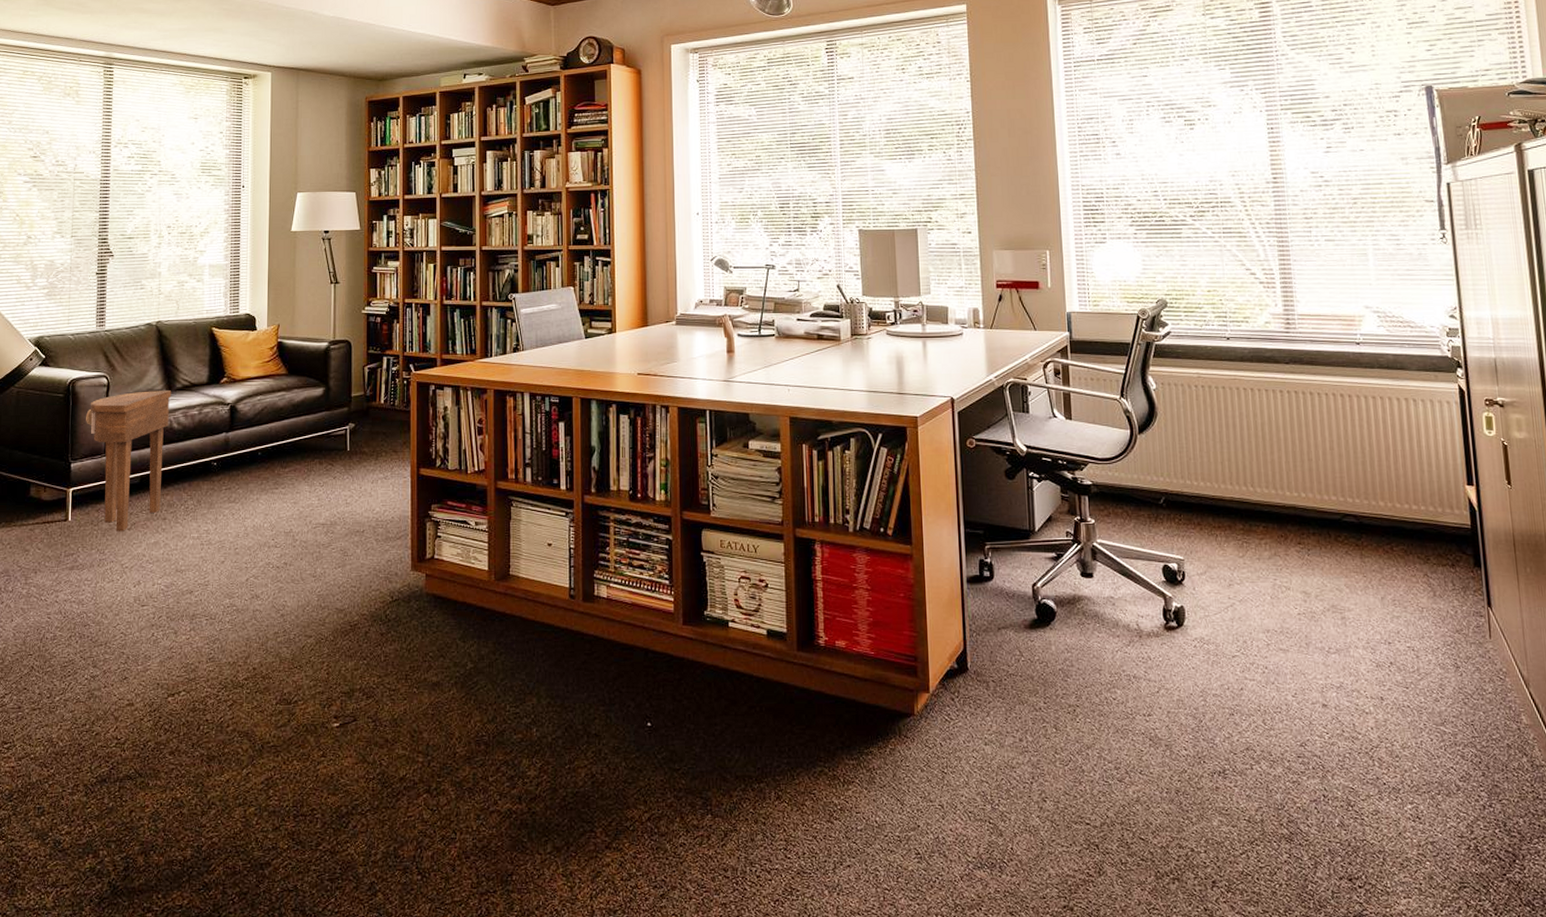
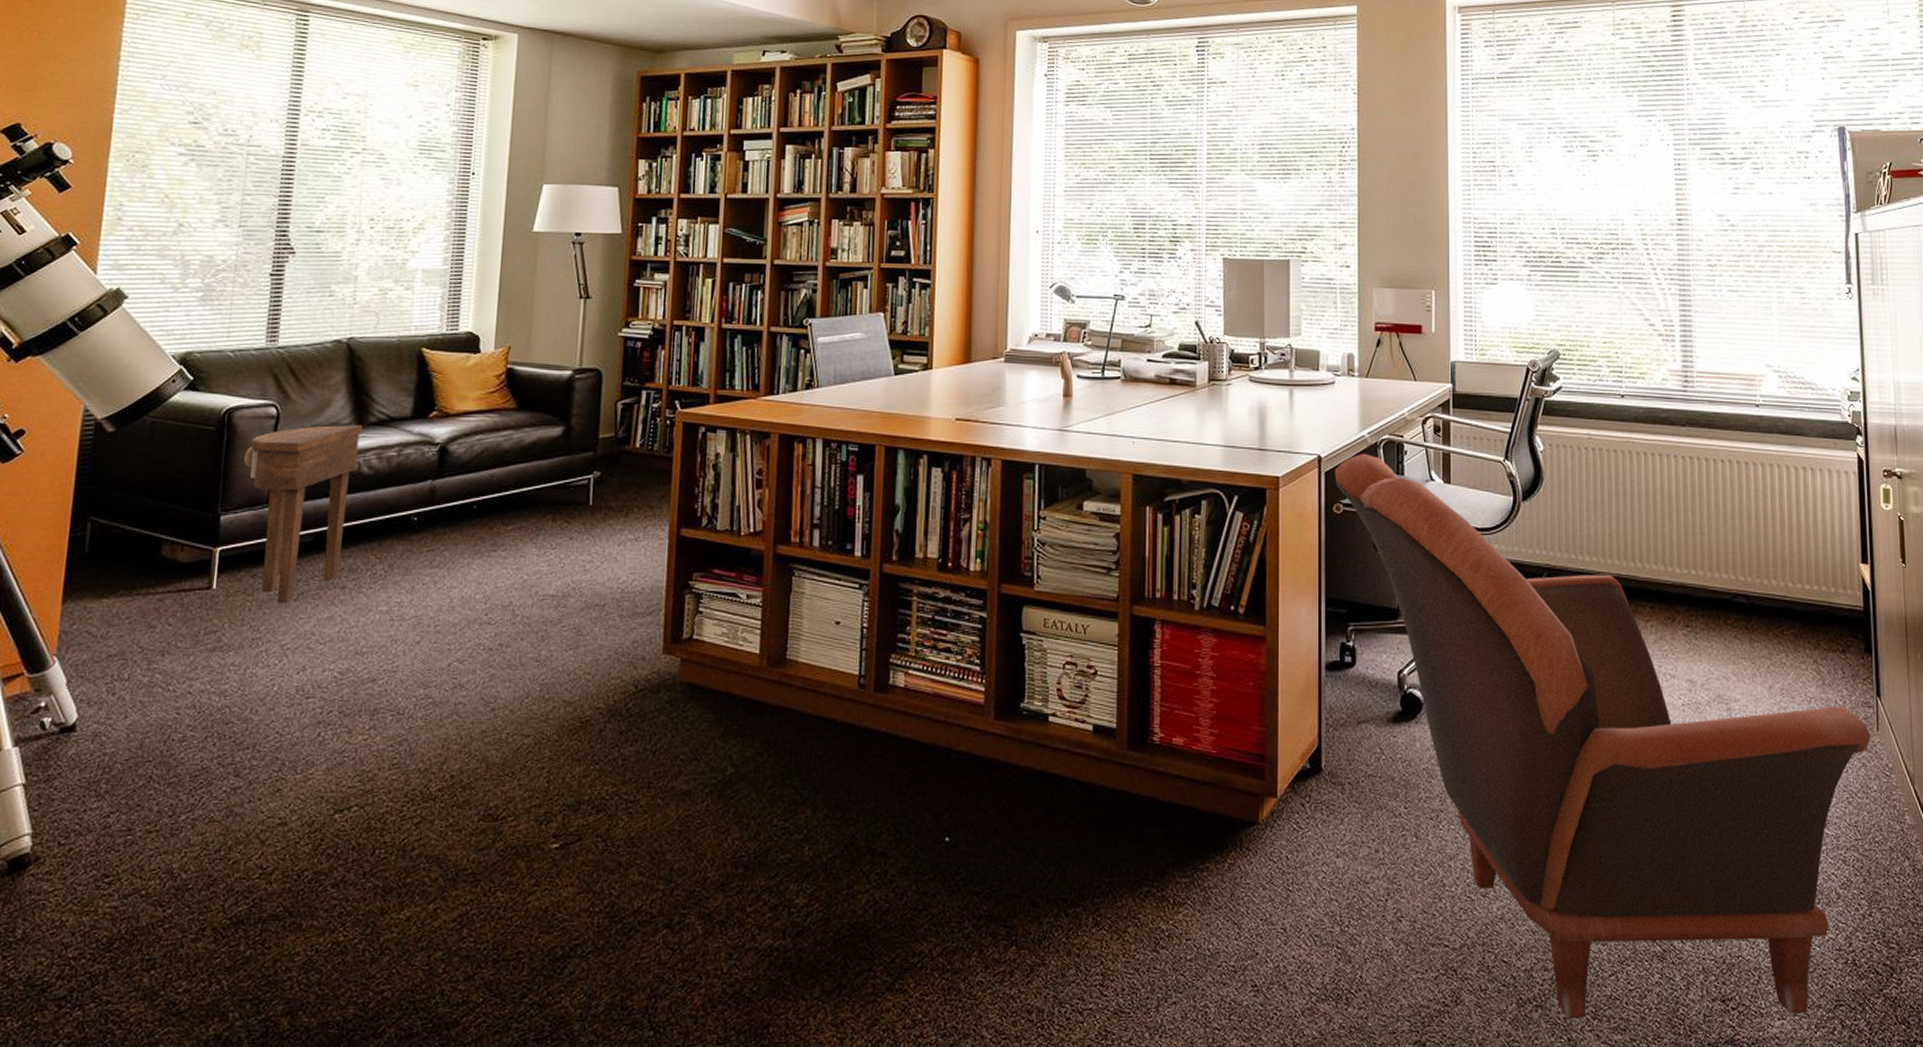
armchair: none [966,394,1484,893] -> present [1334,453,1871,1019]

